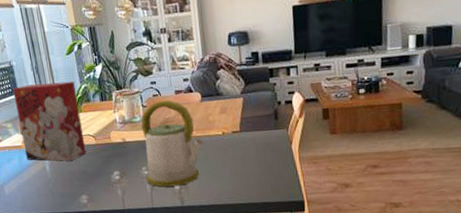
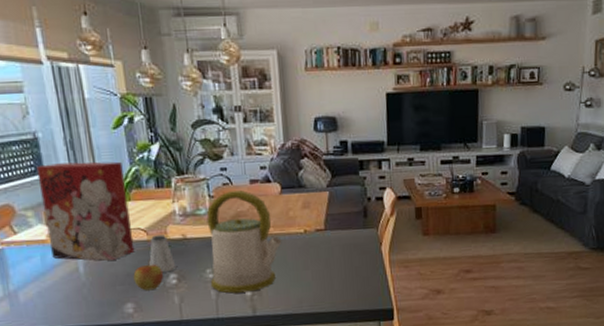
apple: none [86,159,109,185] -> present [133,258,163,291]
saltshaker: none [97,139,119,171] -> present [149,235,176,273]

